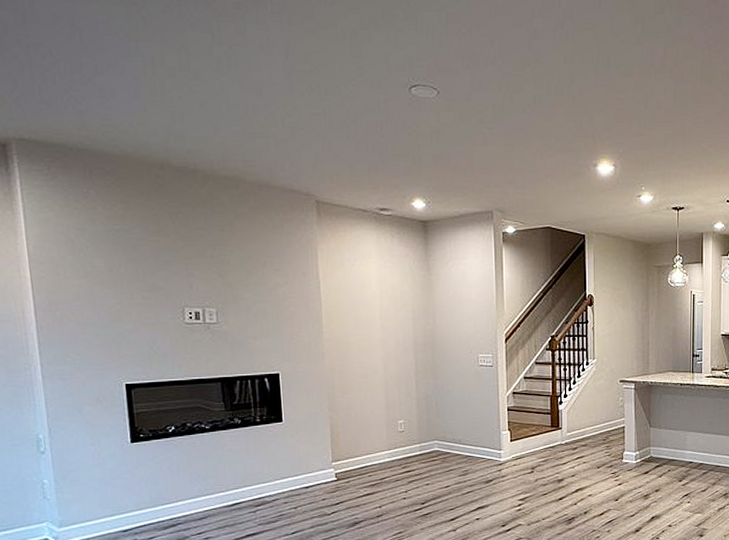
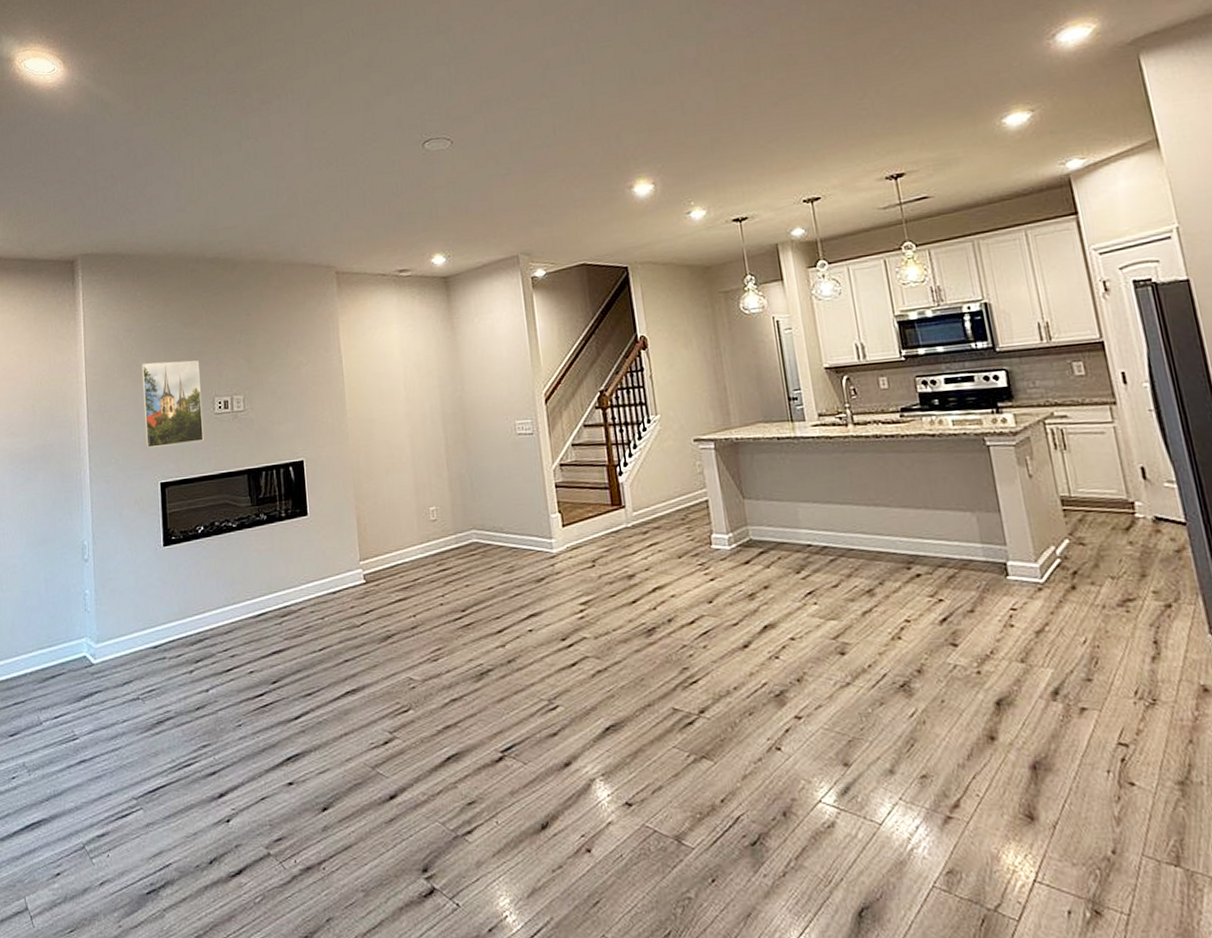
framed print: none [98,265,173,350] -> present [141,360,204,448]

